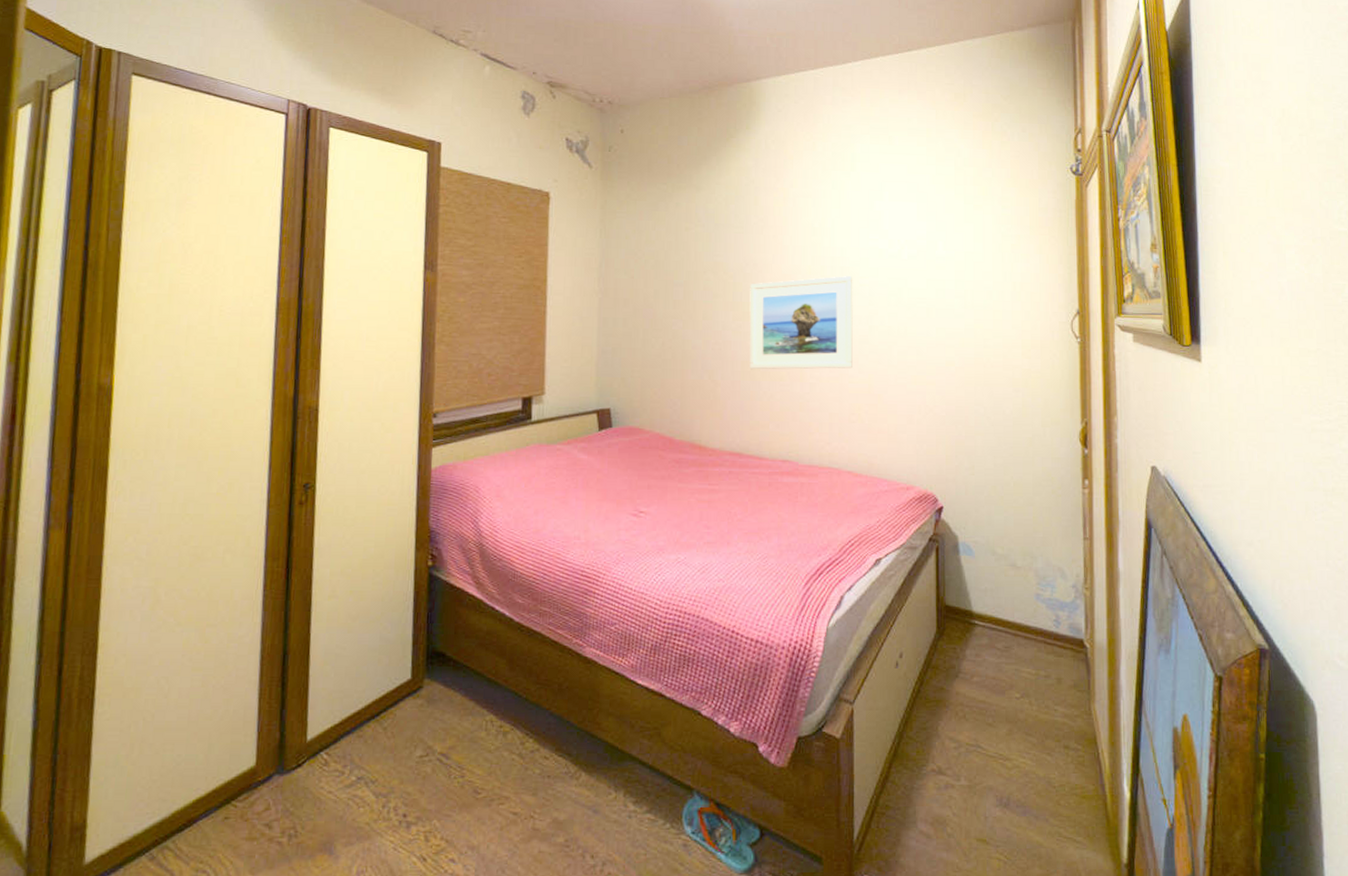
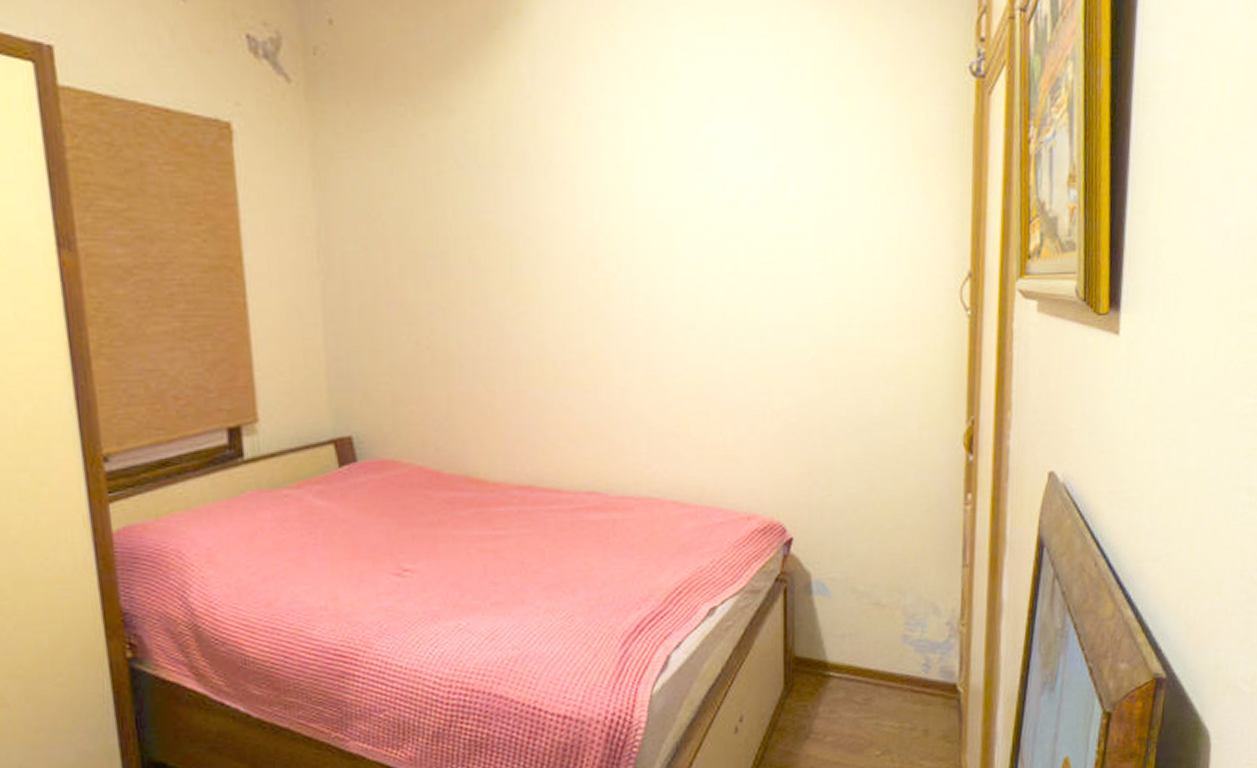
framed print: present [749,276,853,369] -> none [533,236,676,372]

